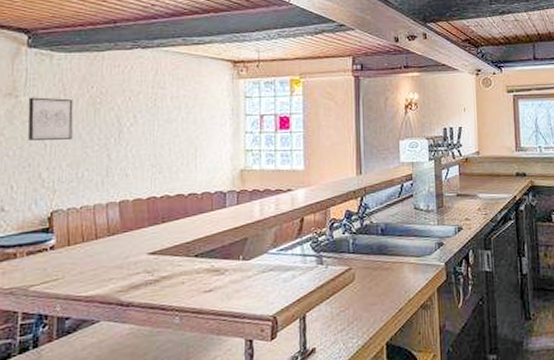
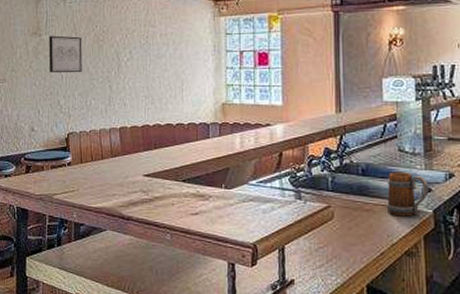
beer mug: none [403,228,441,272] -> present [386,171,429,217]

